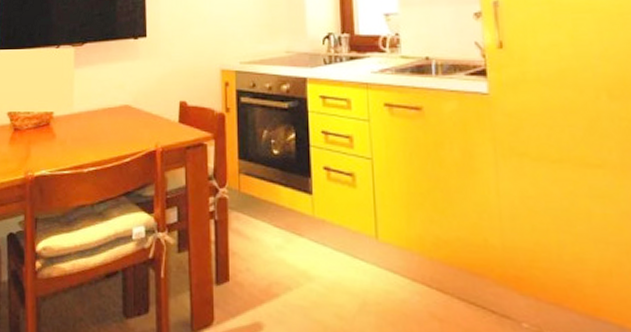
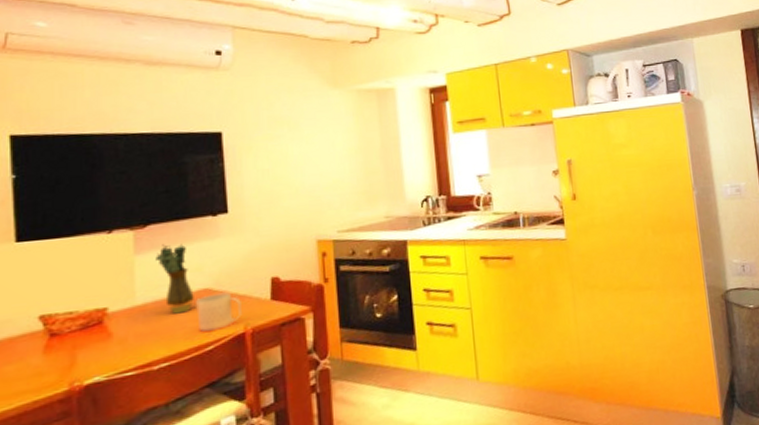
vase: none [89,61,117,125] -> present [155,244,194,314]
mug: none [117,110,155,144] -> present [194,292,243,332]

